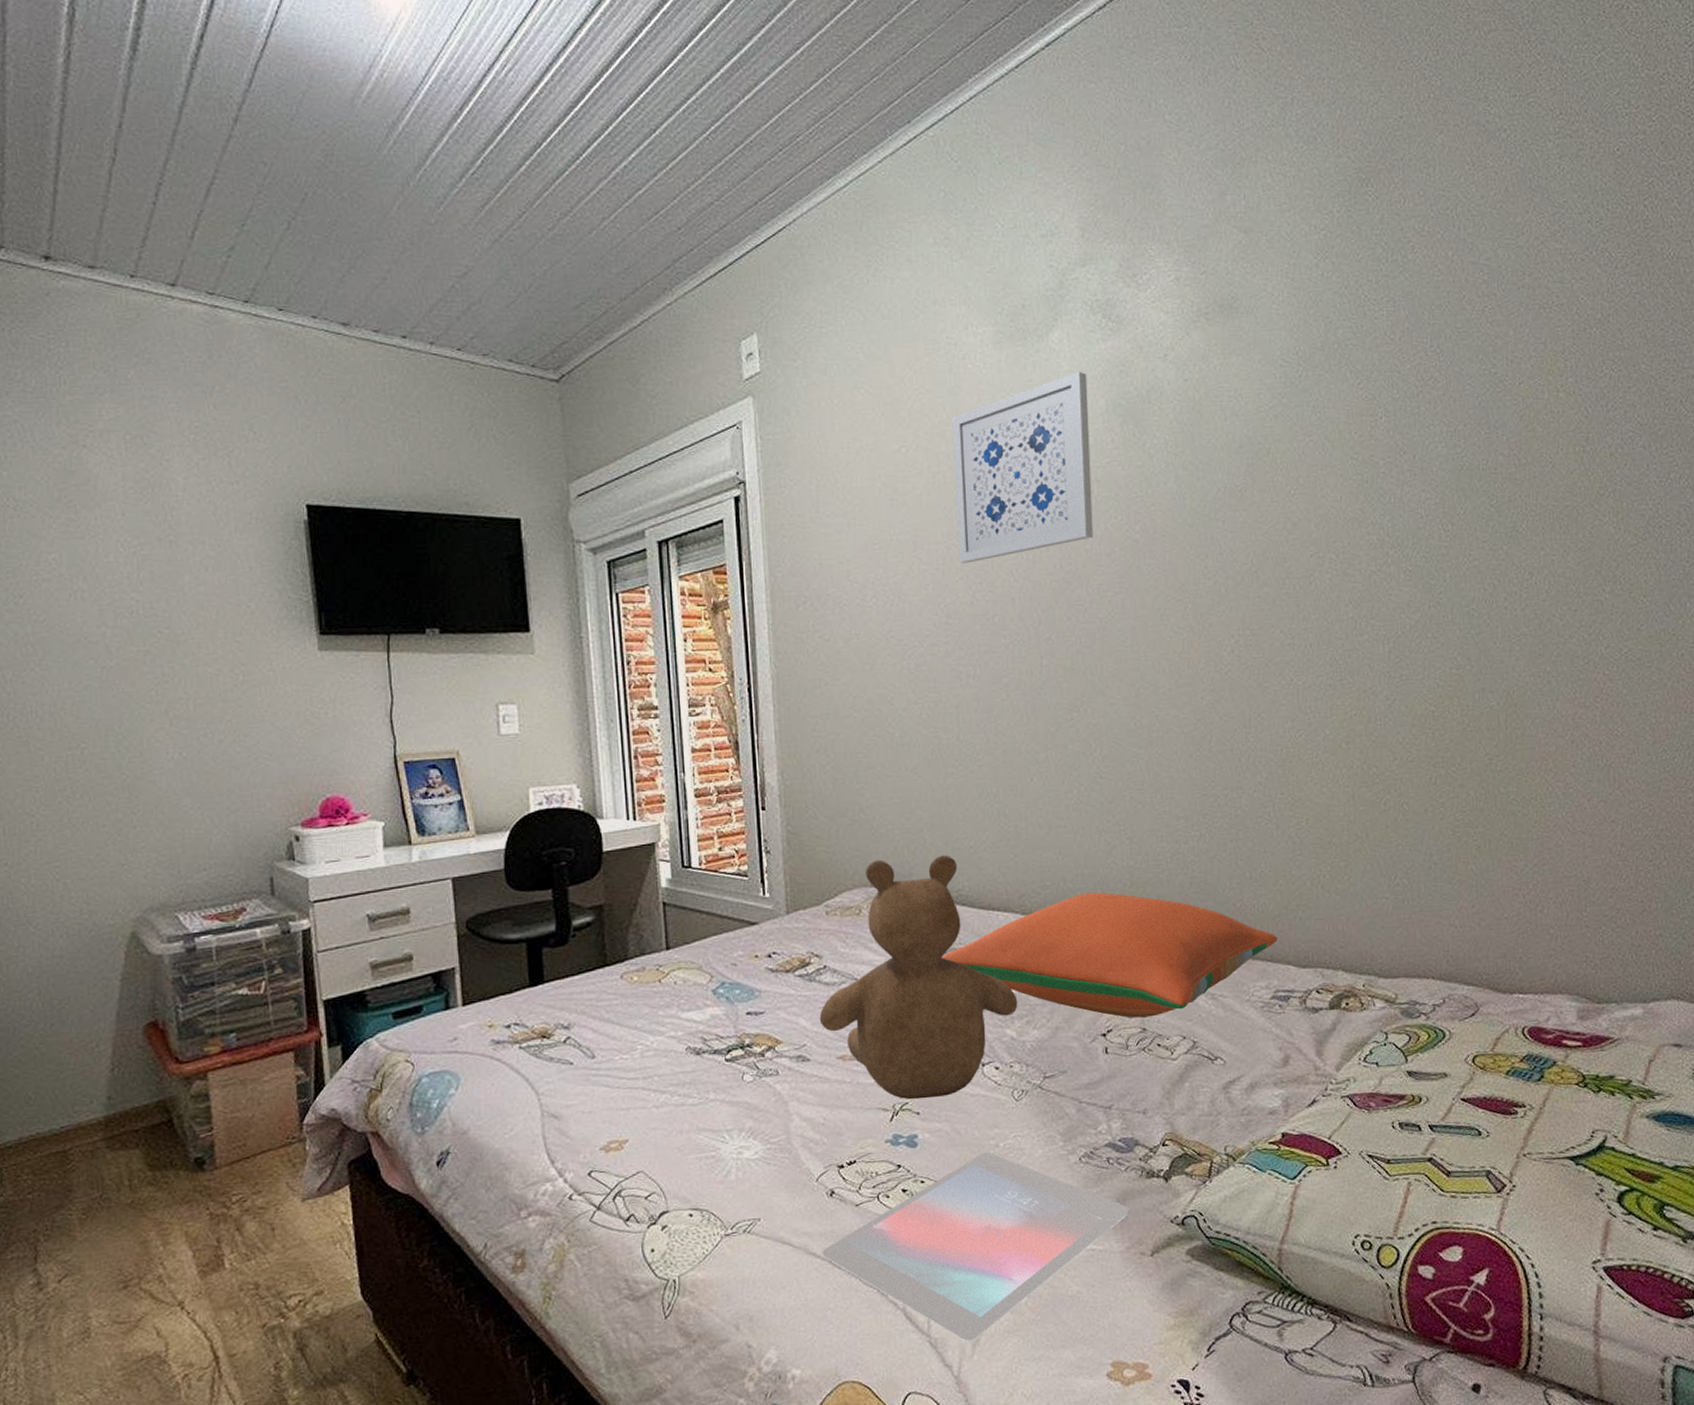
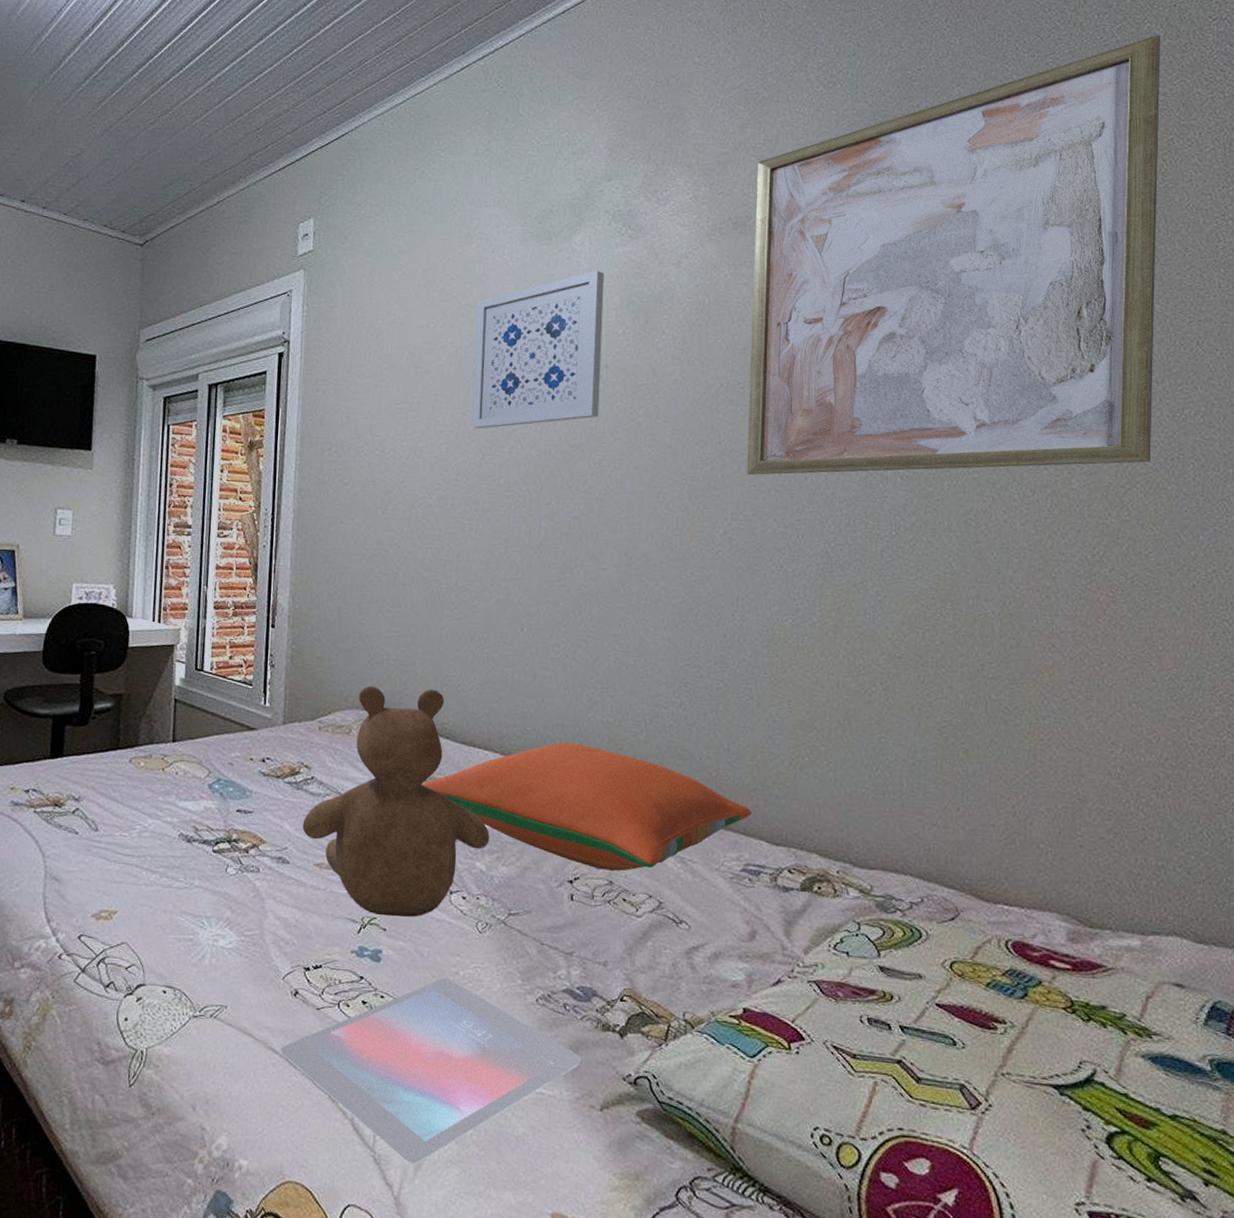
wall art: none [1239,65,1641,585] -> present [746,34,1160,475]

